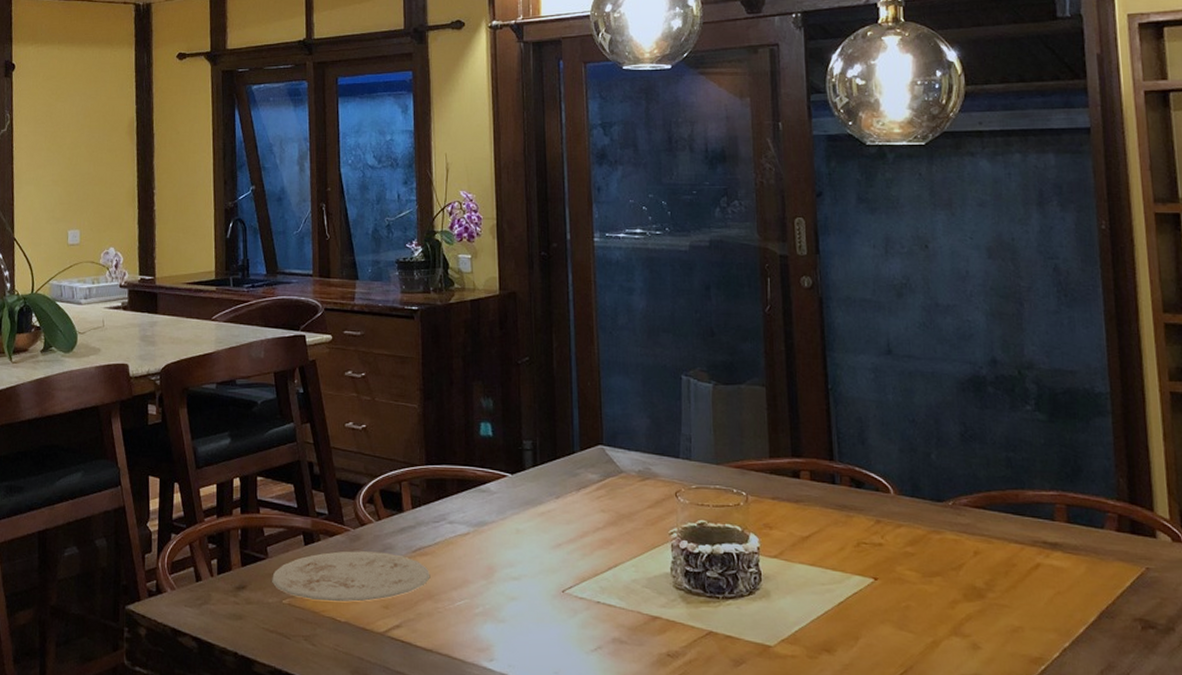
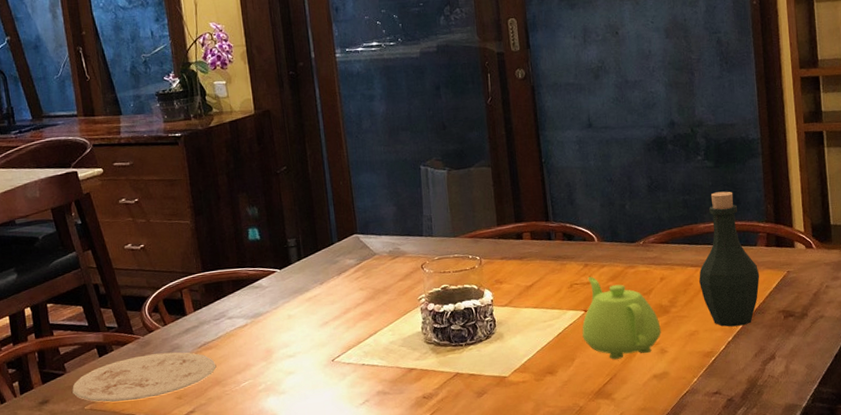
teapot: none [870,537,974,647] -> present [582,277,661,360]
bottle: none [1025,453,1108,630] -> present [699,191,760,327]

